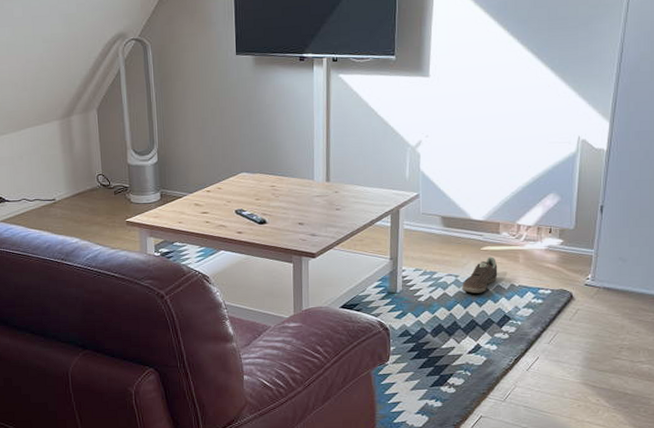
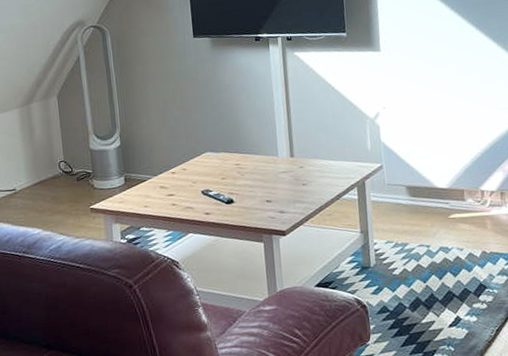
sneaker: present [462,256,498,293] -> none [434,224,469,263]

